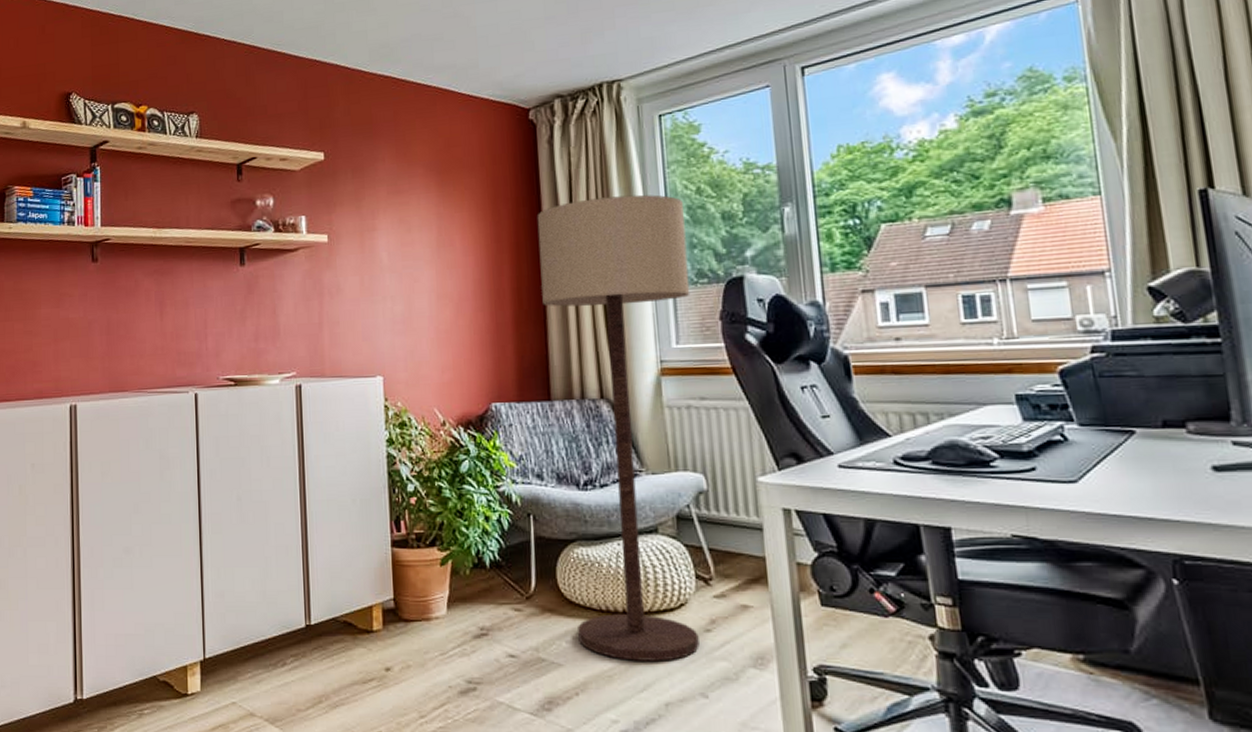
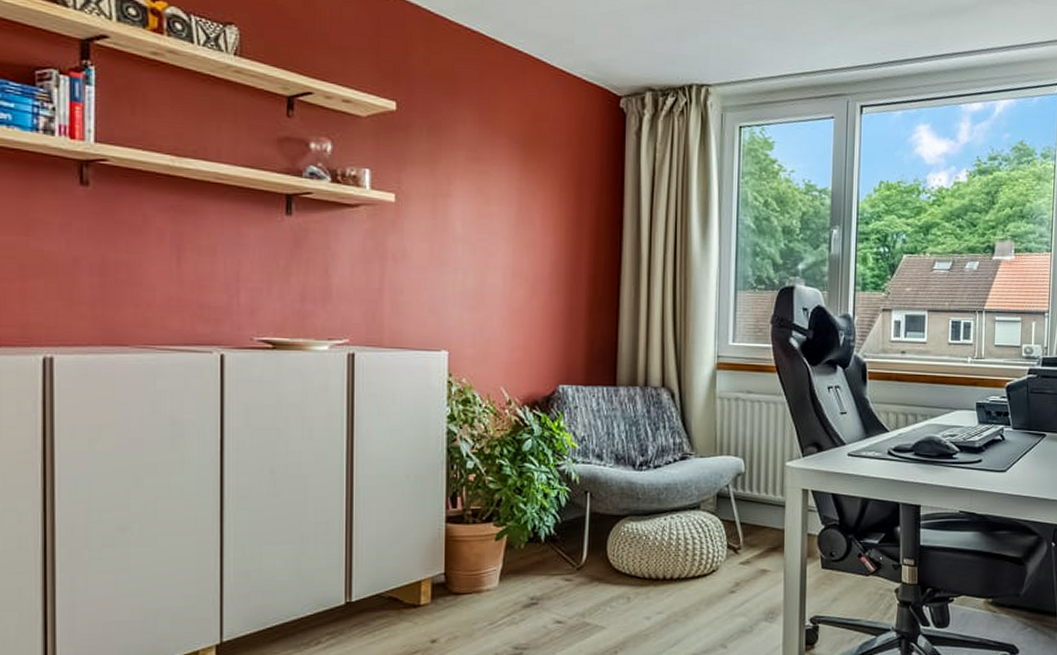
floor lamp: present [537,194,700,661] -> none [617,196,751,621]

